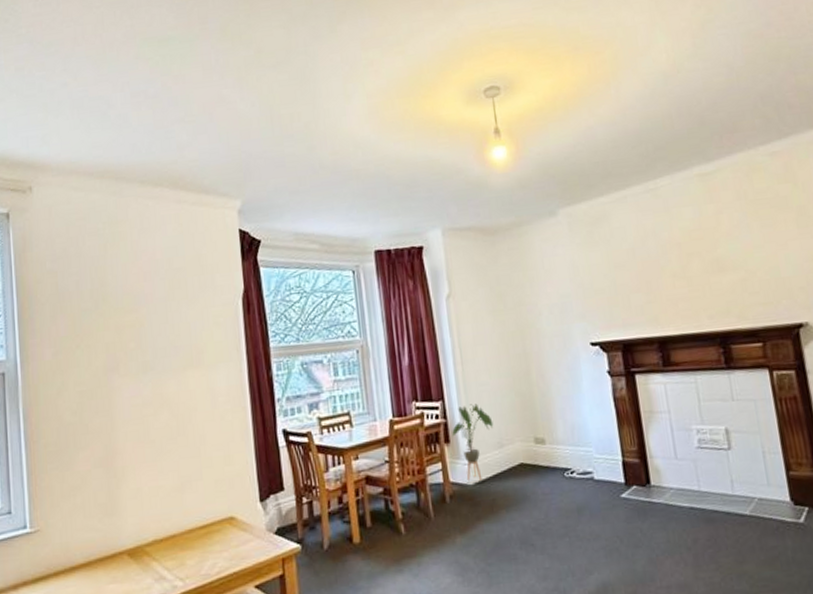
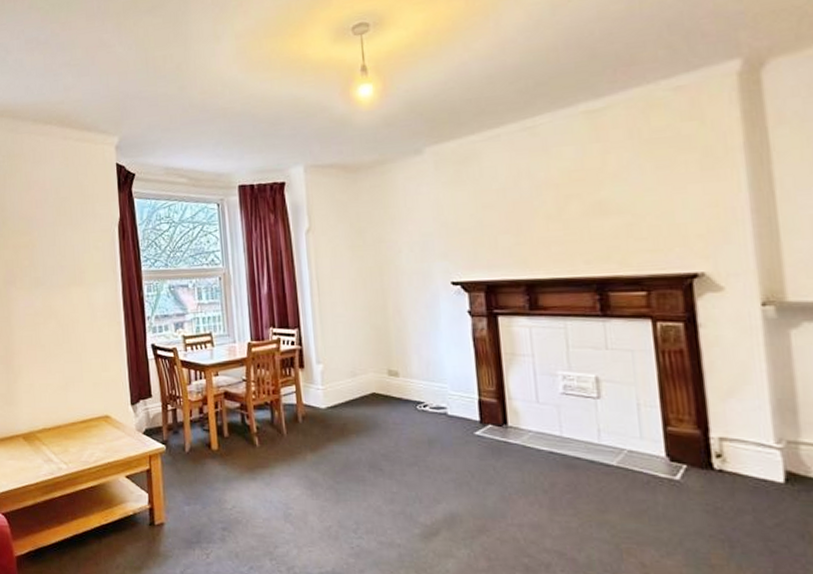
house plant: present [452,403,494,482] -> none [307,333,348,405]

